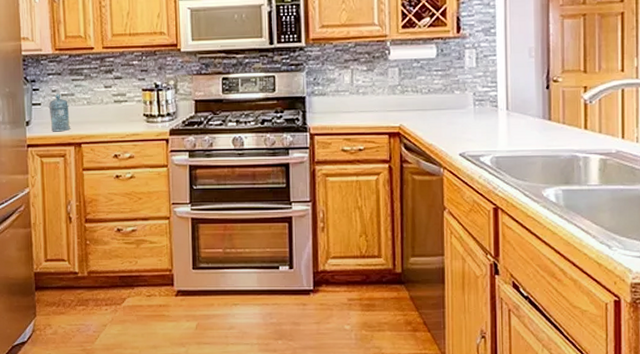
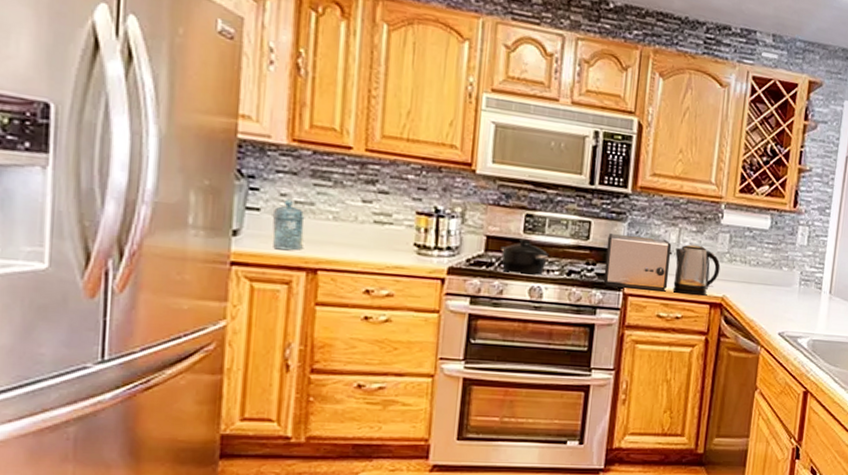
saucepan: none [207,98,245,128] -> present [501,239,549,275]
toaster: none [290,81,348,130] -> present [603,234,673,292]
kettle: none [350,82,394,129] -> present [672,244,721,296]

